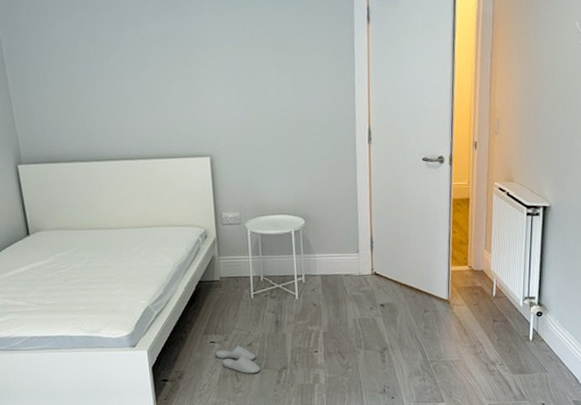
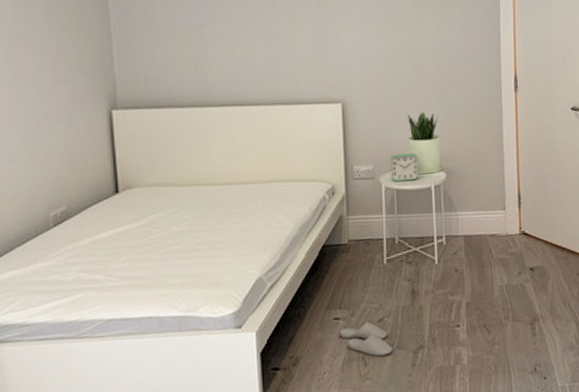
alarm clock: none [254,201,281,227] -> present [390,152,419,182]
planter: none [269,163,303,221] -> present [408,111,445,175]

